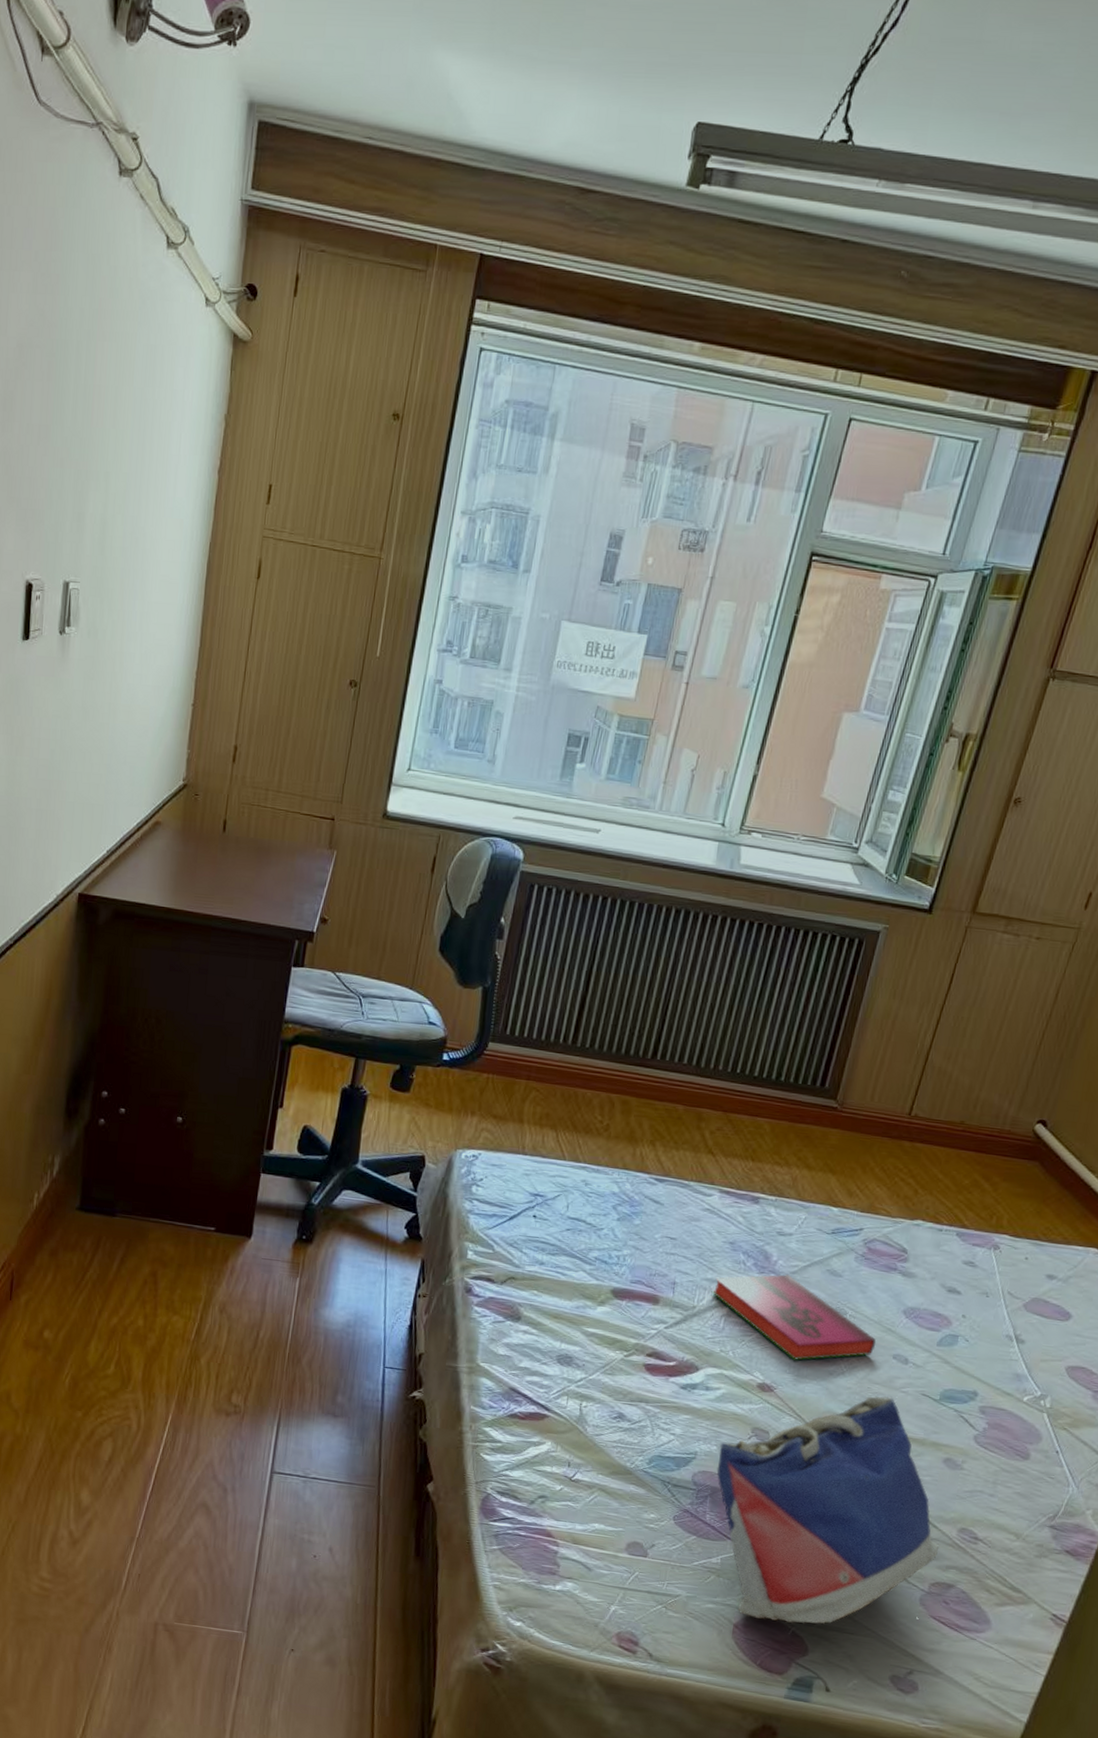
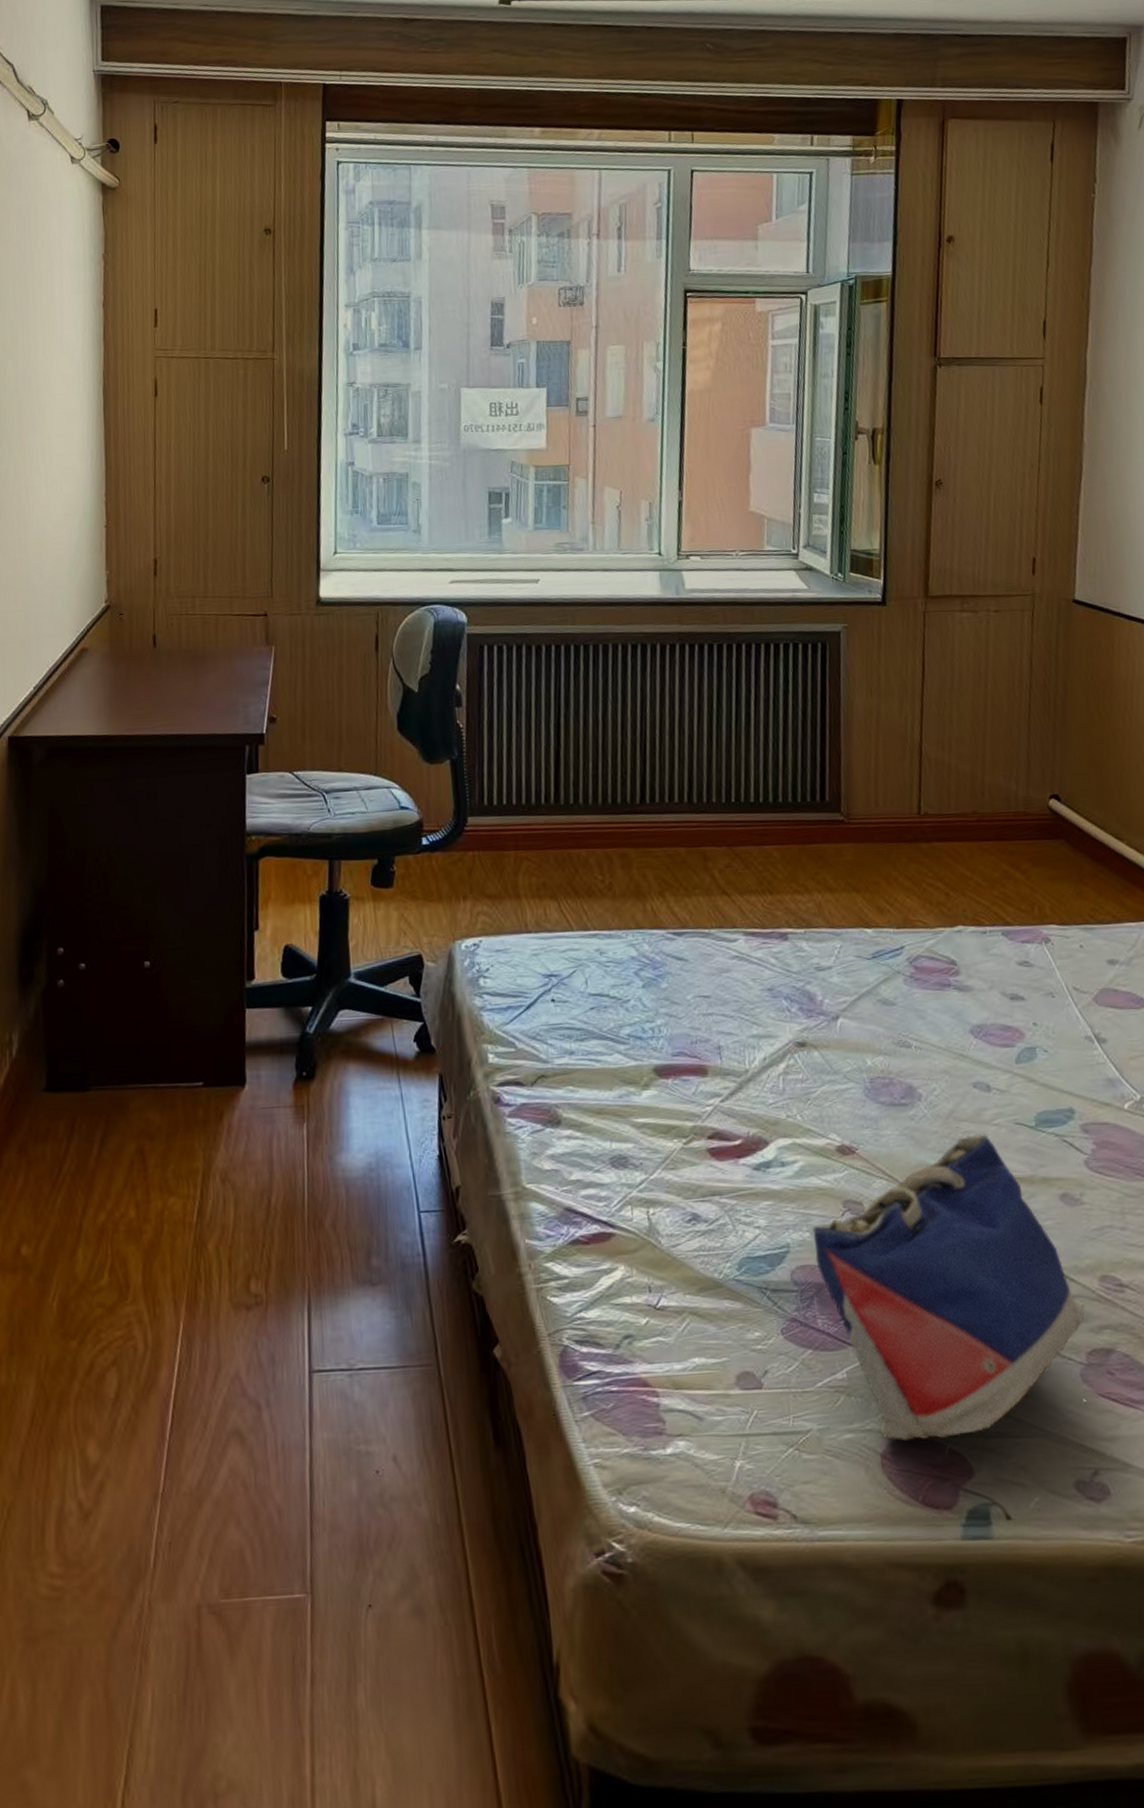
hardback book: present [711,1274,876,1360] -> none [761,1013,952,1111]

